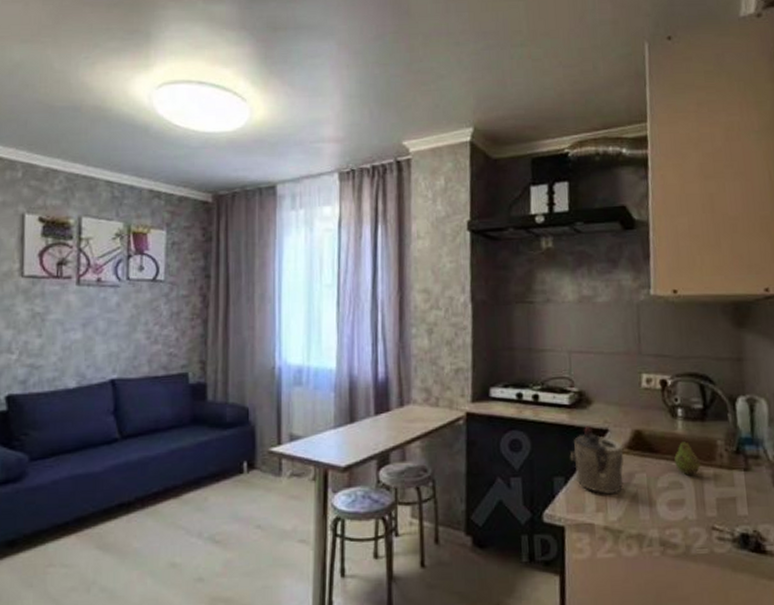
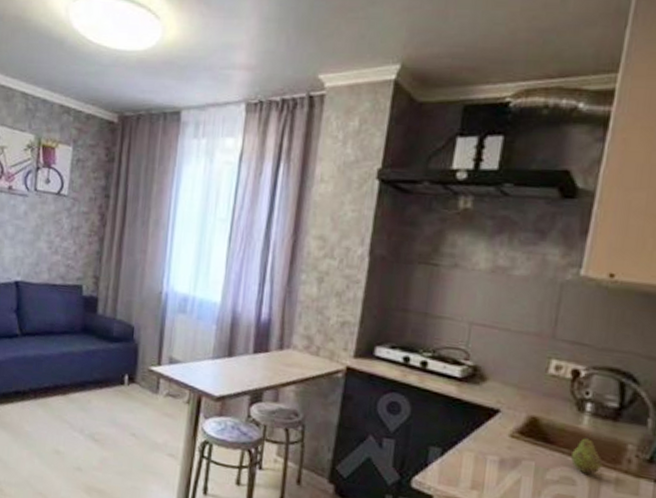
teapot: present [571,426,624,495] -> none [452,402,514,476]

